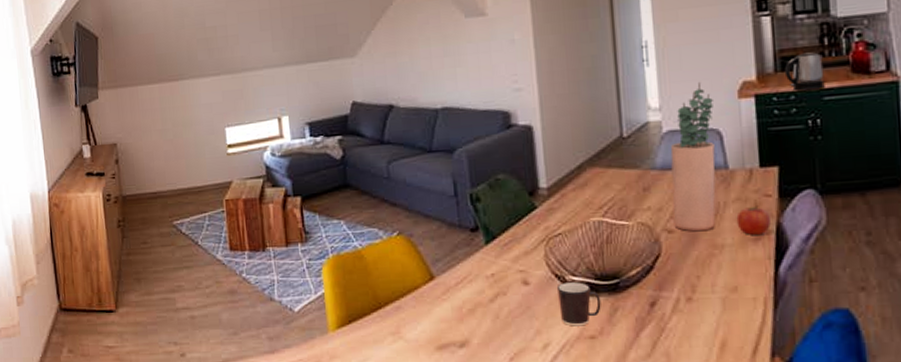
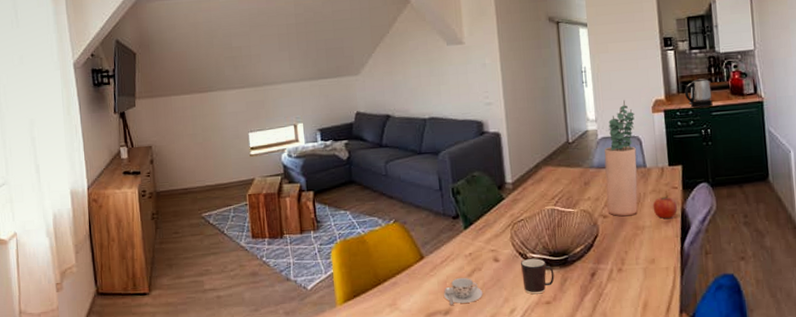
teacup: none [459,302,509,336] -> present [444,277,483,305]

